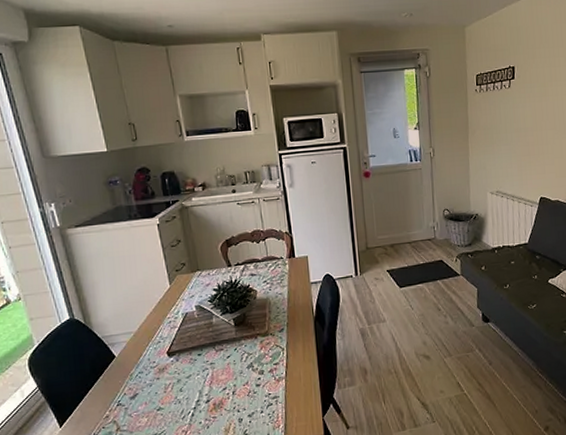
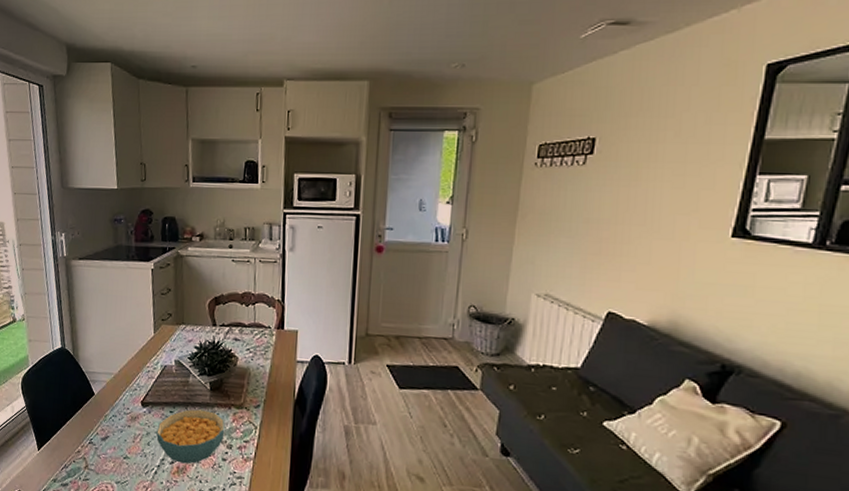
cereal bowl: none [187,344,255,400] -> present [156,408,225,464]

